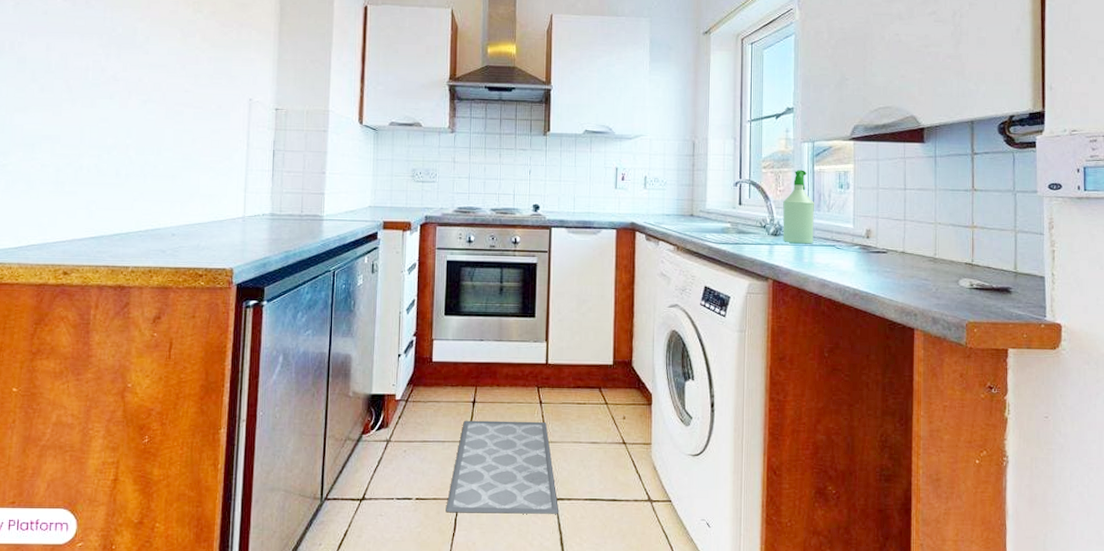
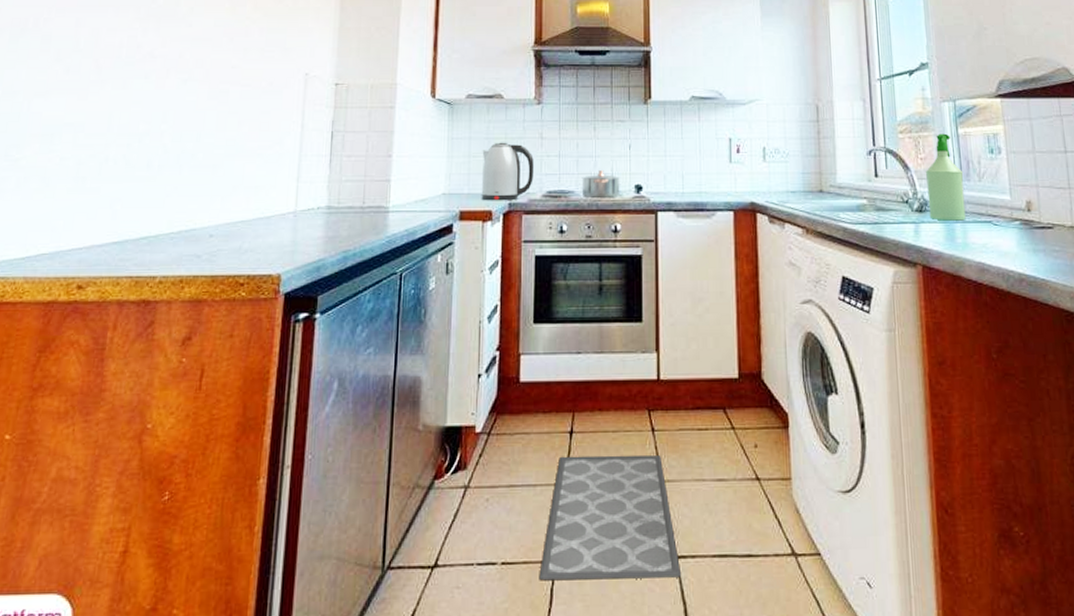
kettle: none [401,164,447,215] -> present [481,142,534,201]
cooking pot: none [487,191,521,215] -> present [581,170,620,199]

